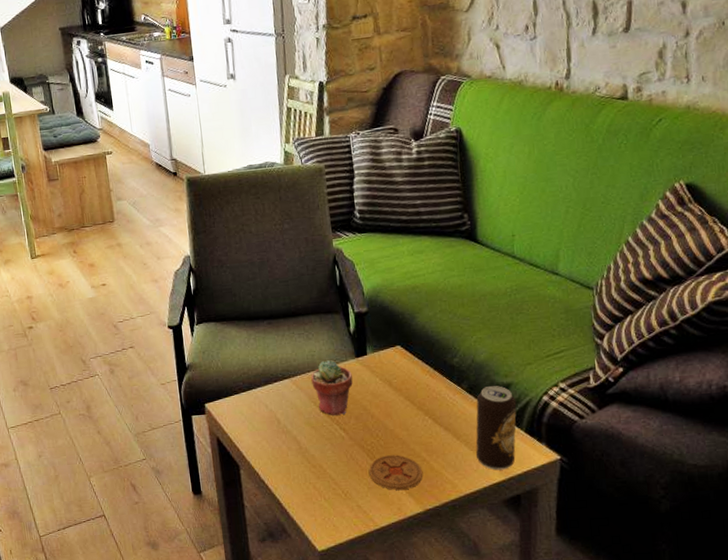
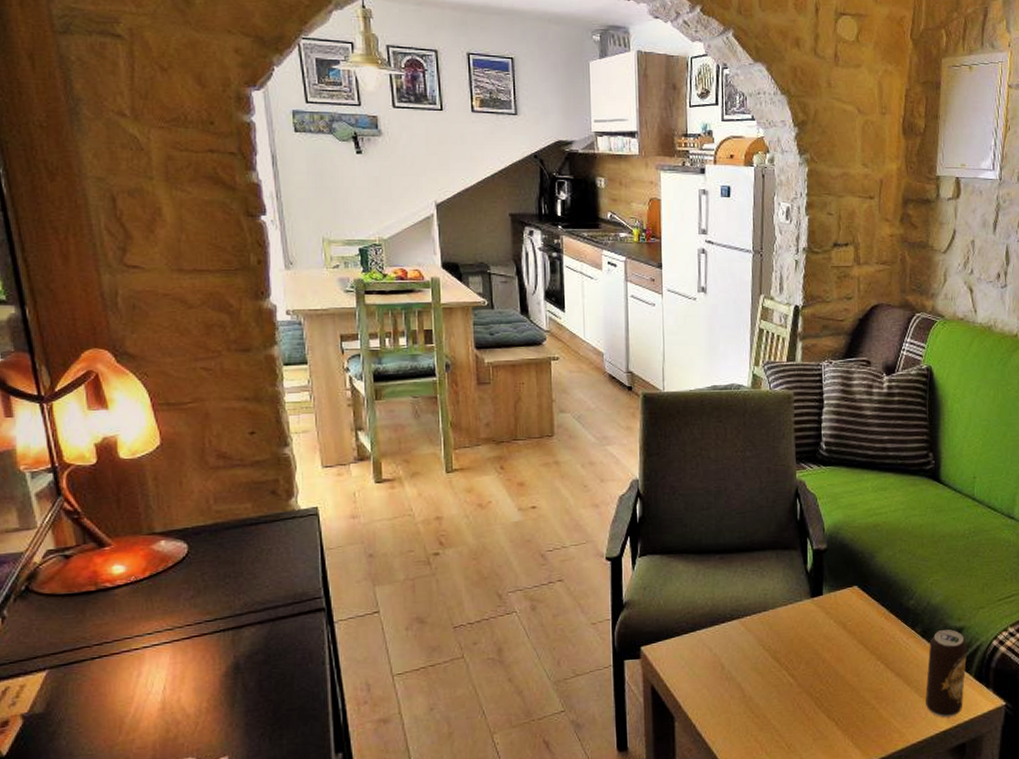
potted succulent: present [311,360,353,416] -> none [762,600,806,660]
coaster: present [369,455,423,490] -> none [816,702,871,741]

